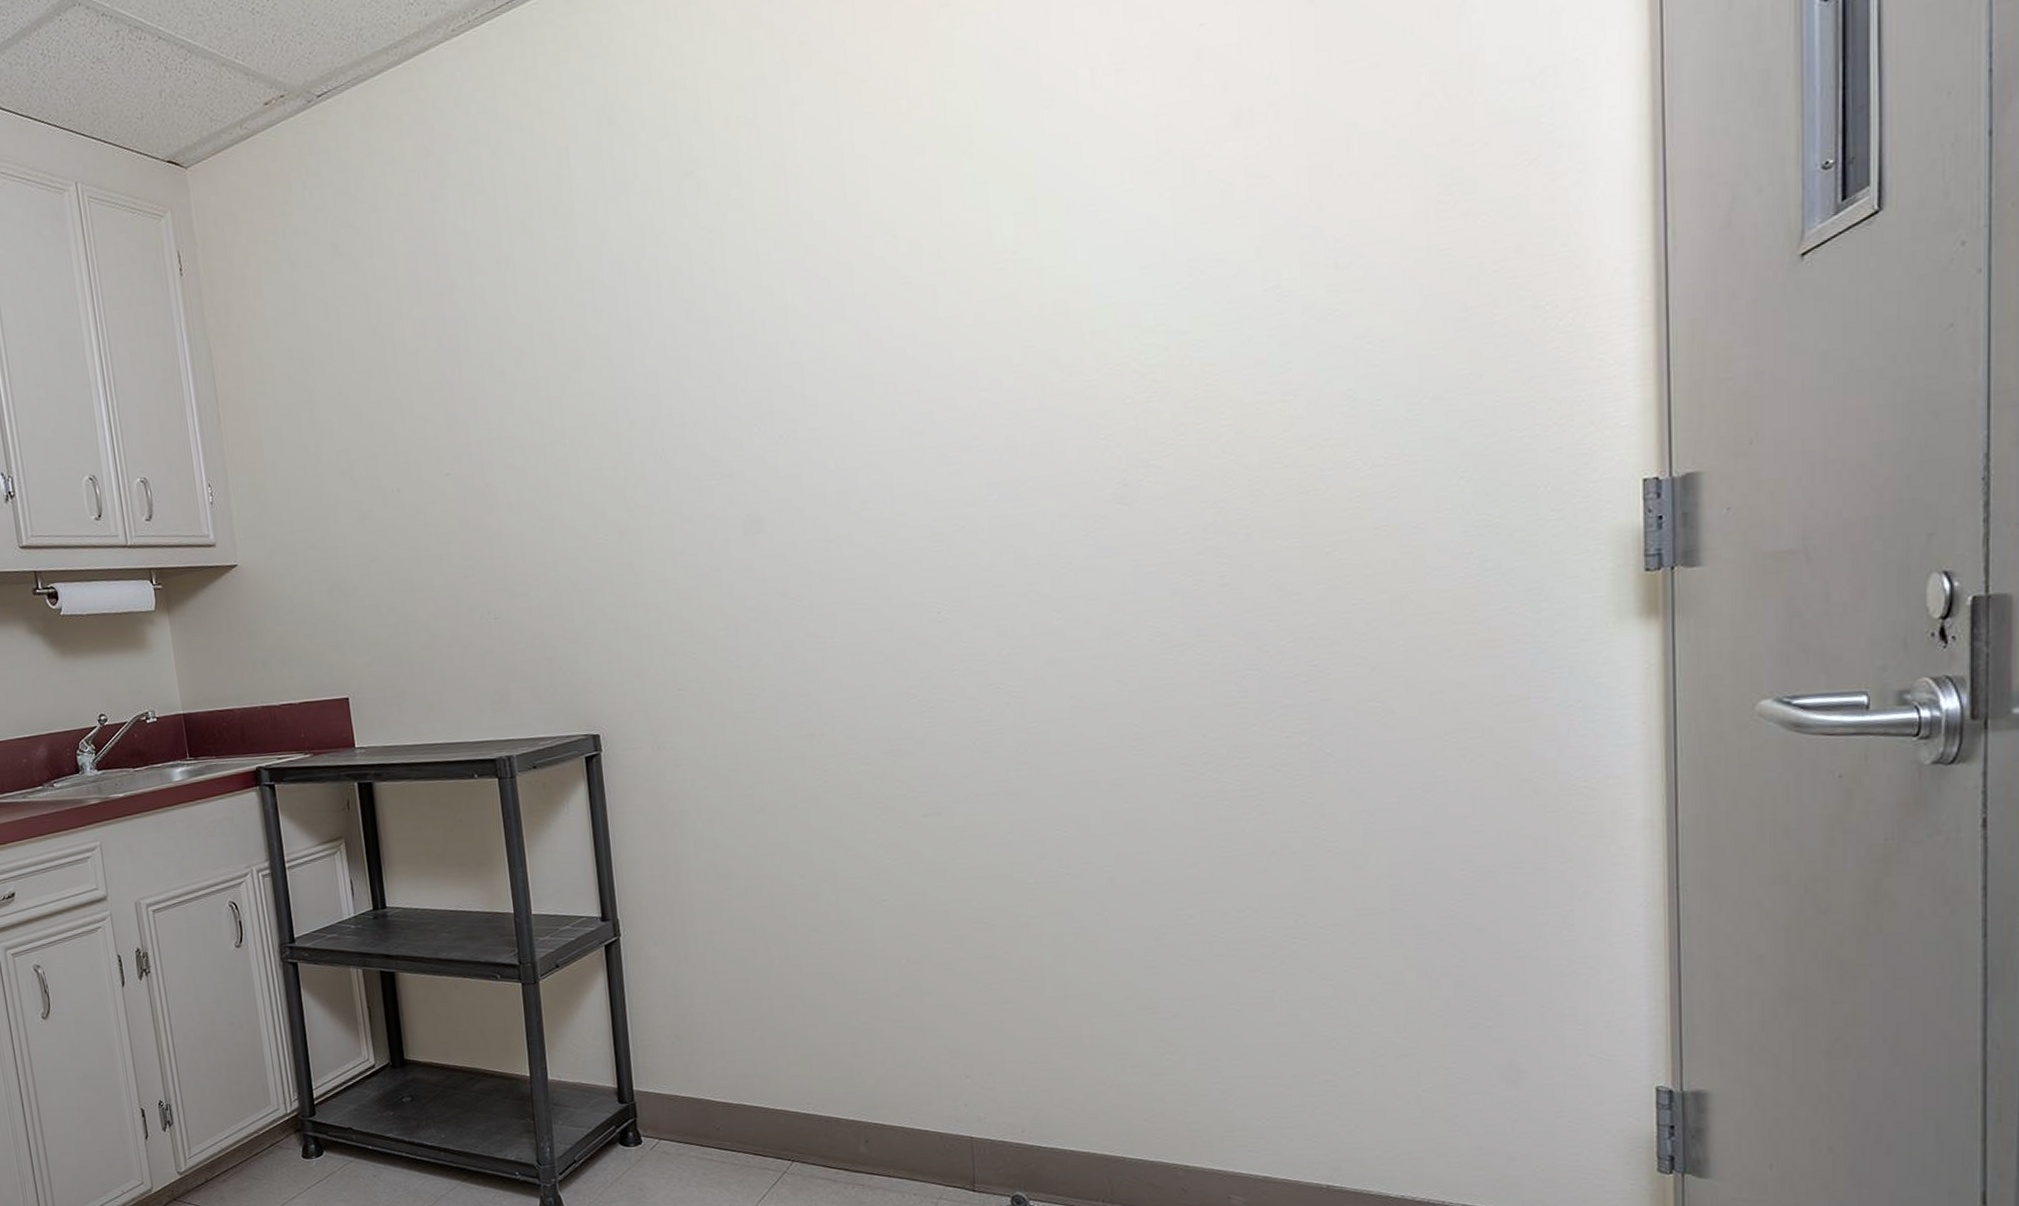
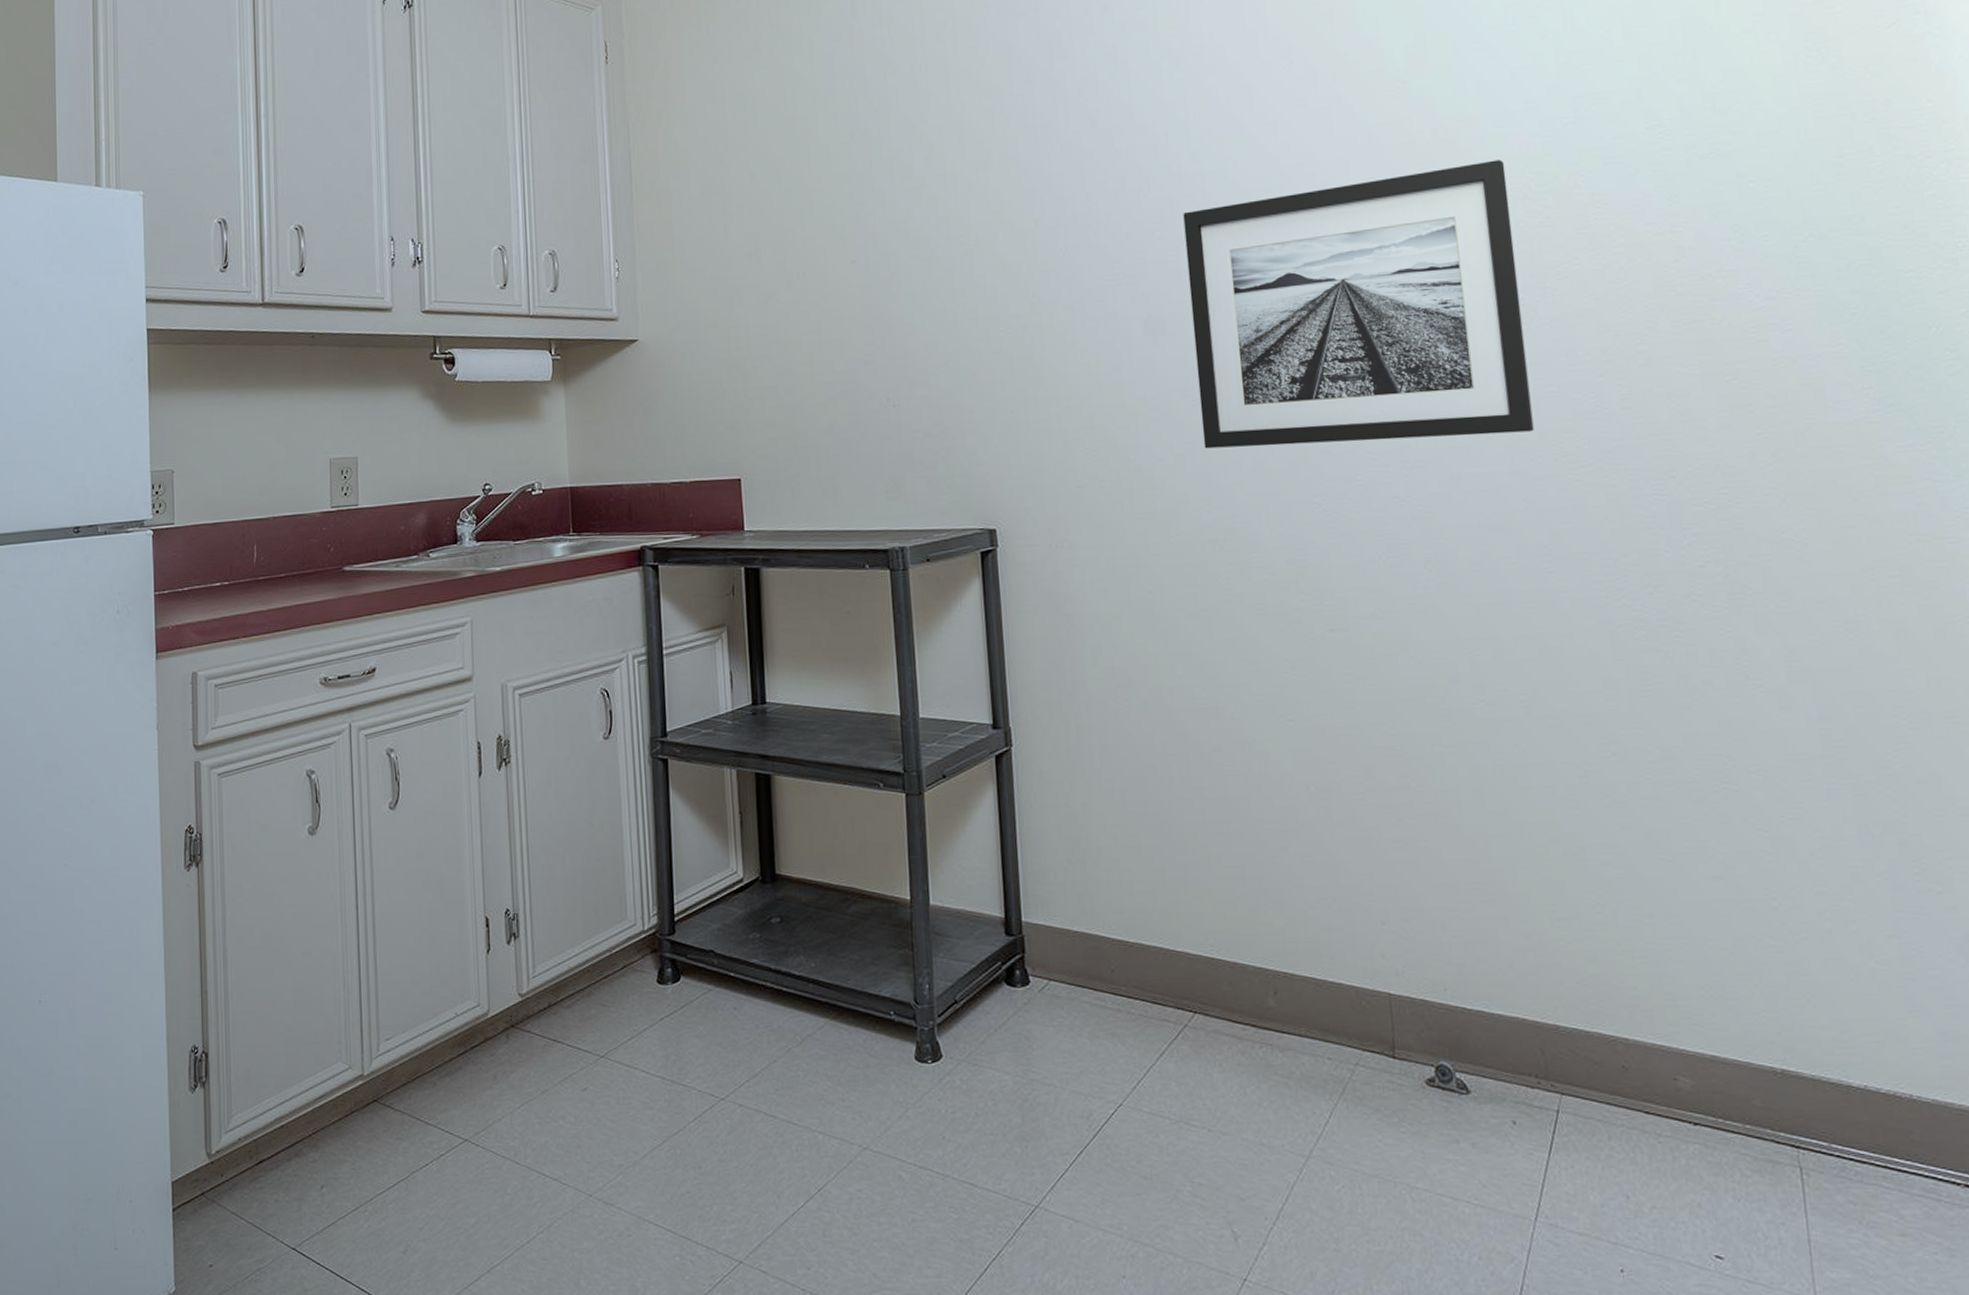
wall art: none [781,332,1131,646] -> present [1183,159,1534,449]

